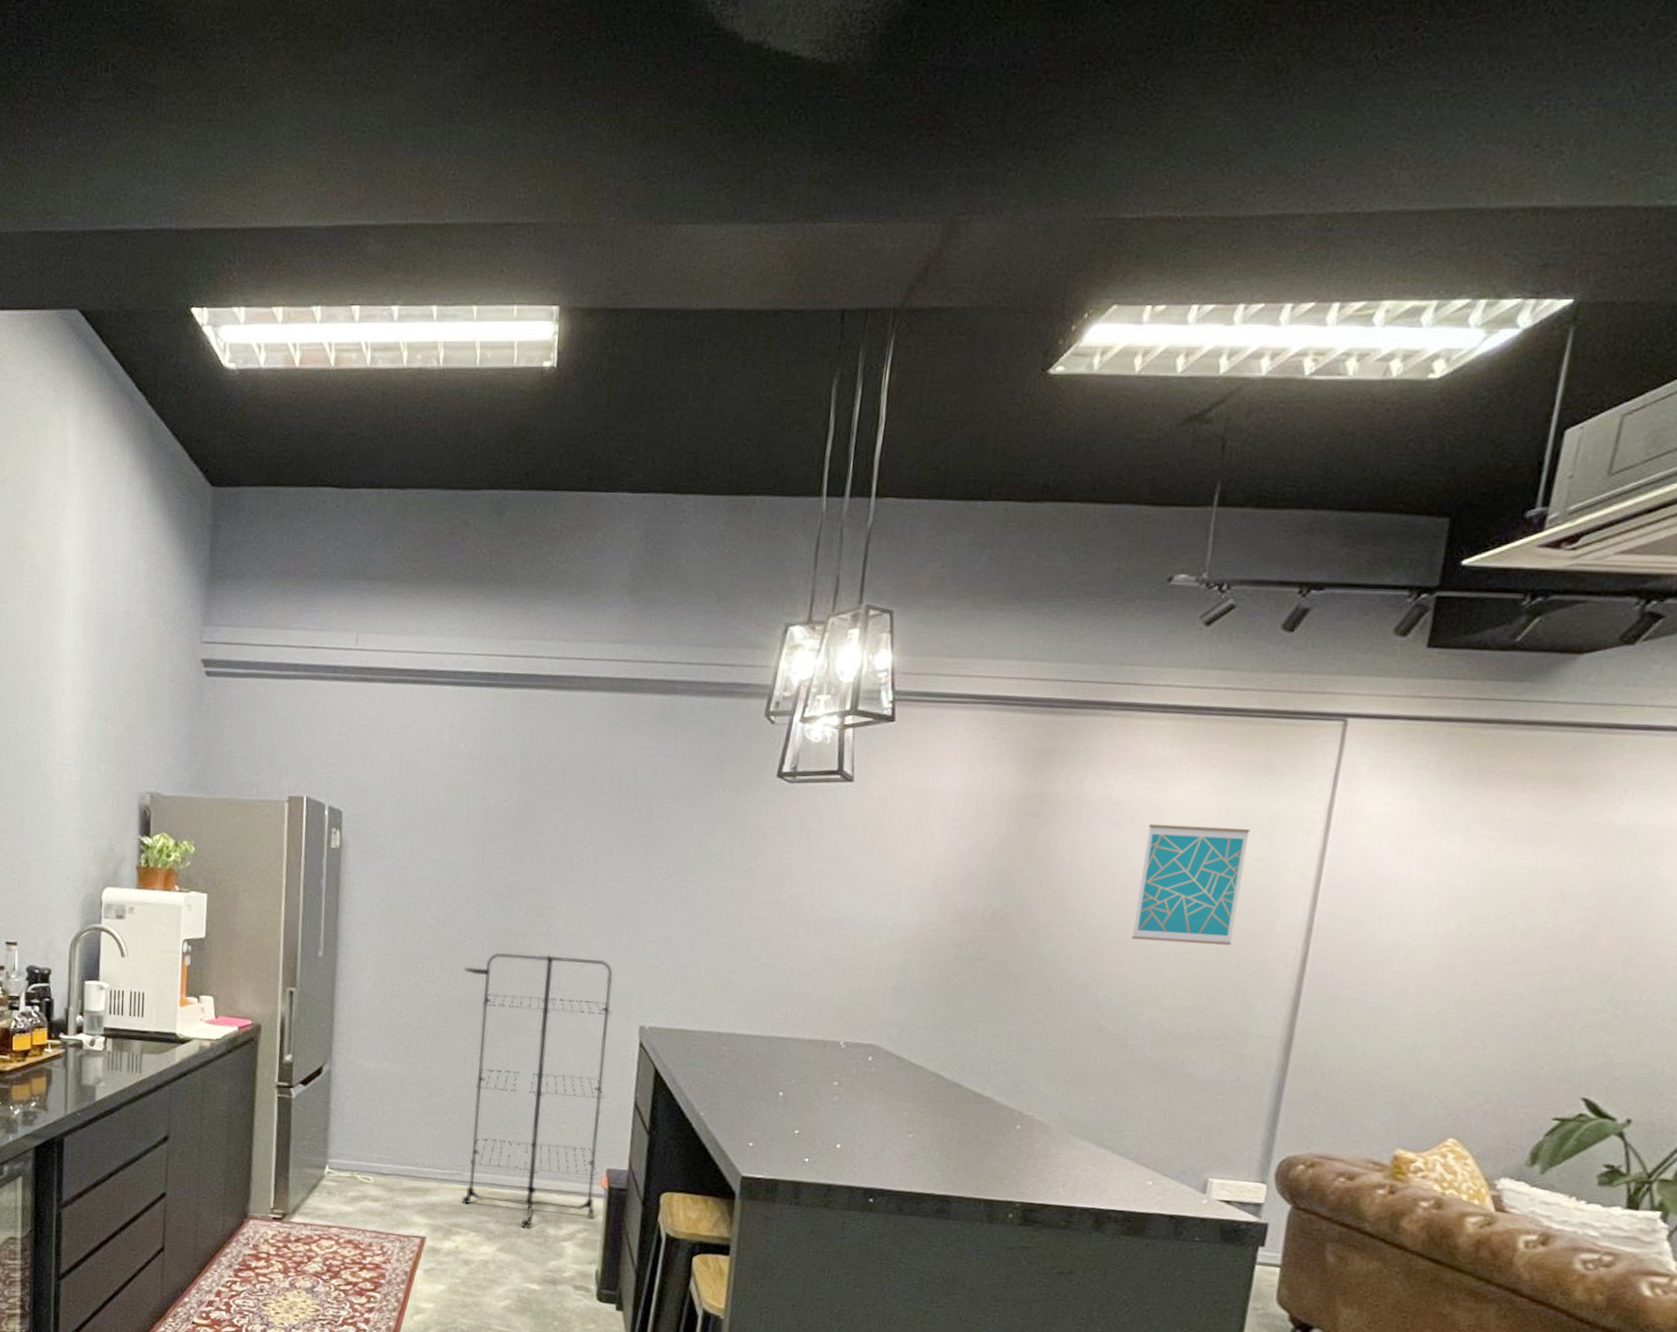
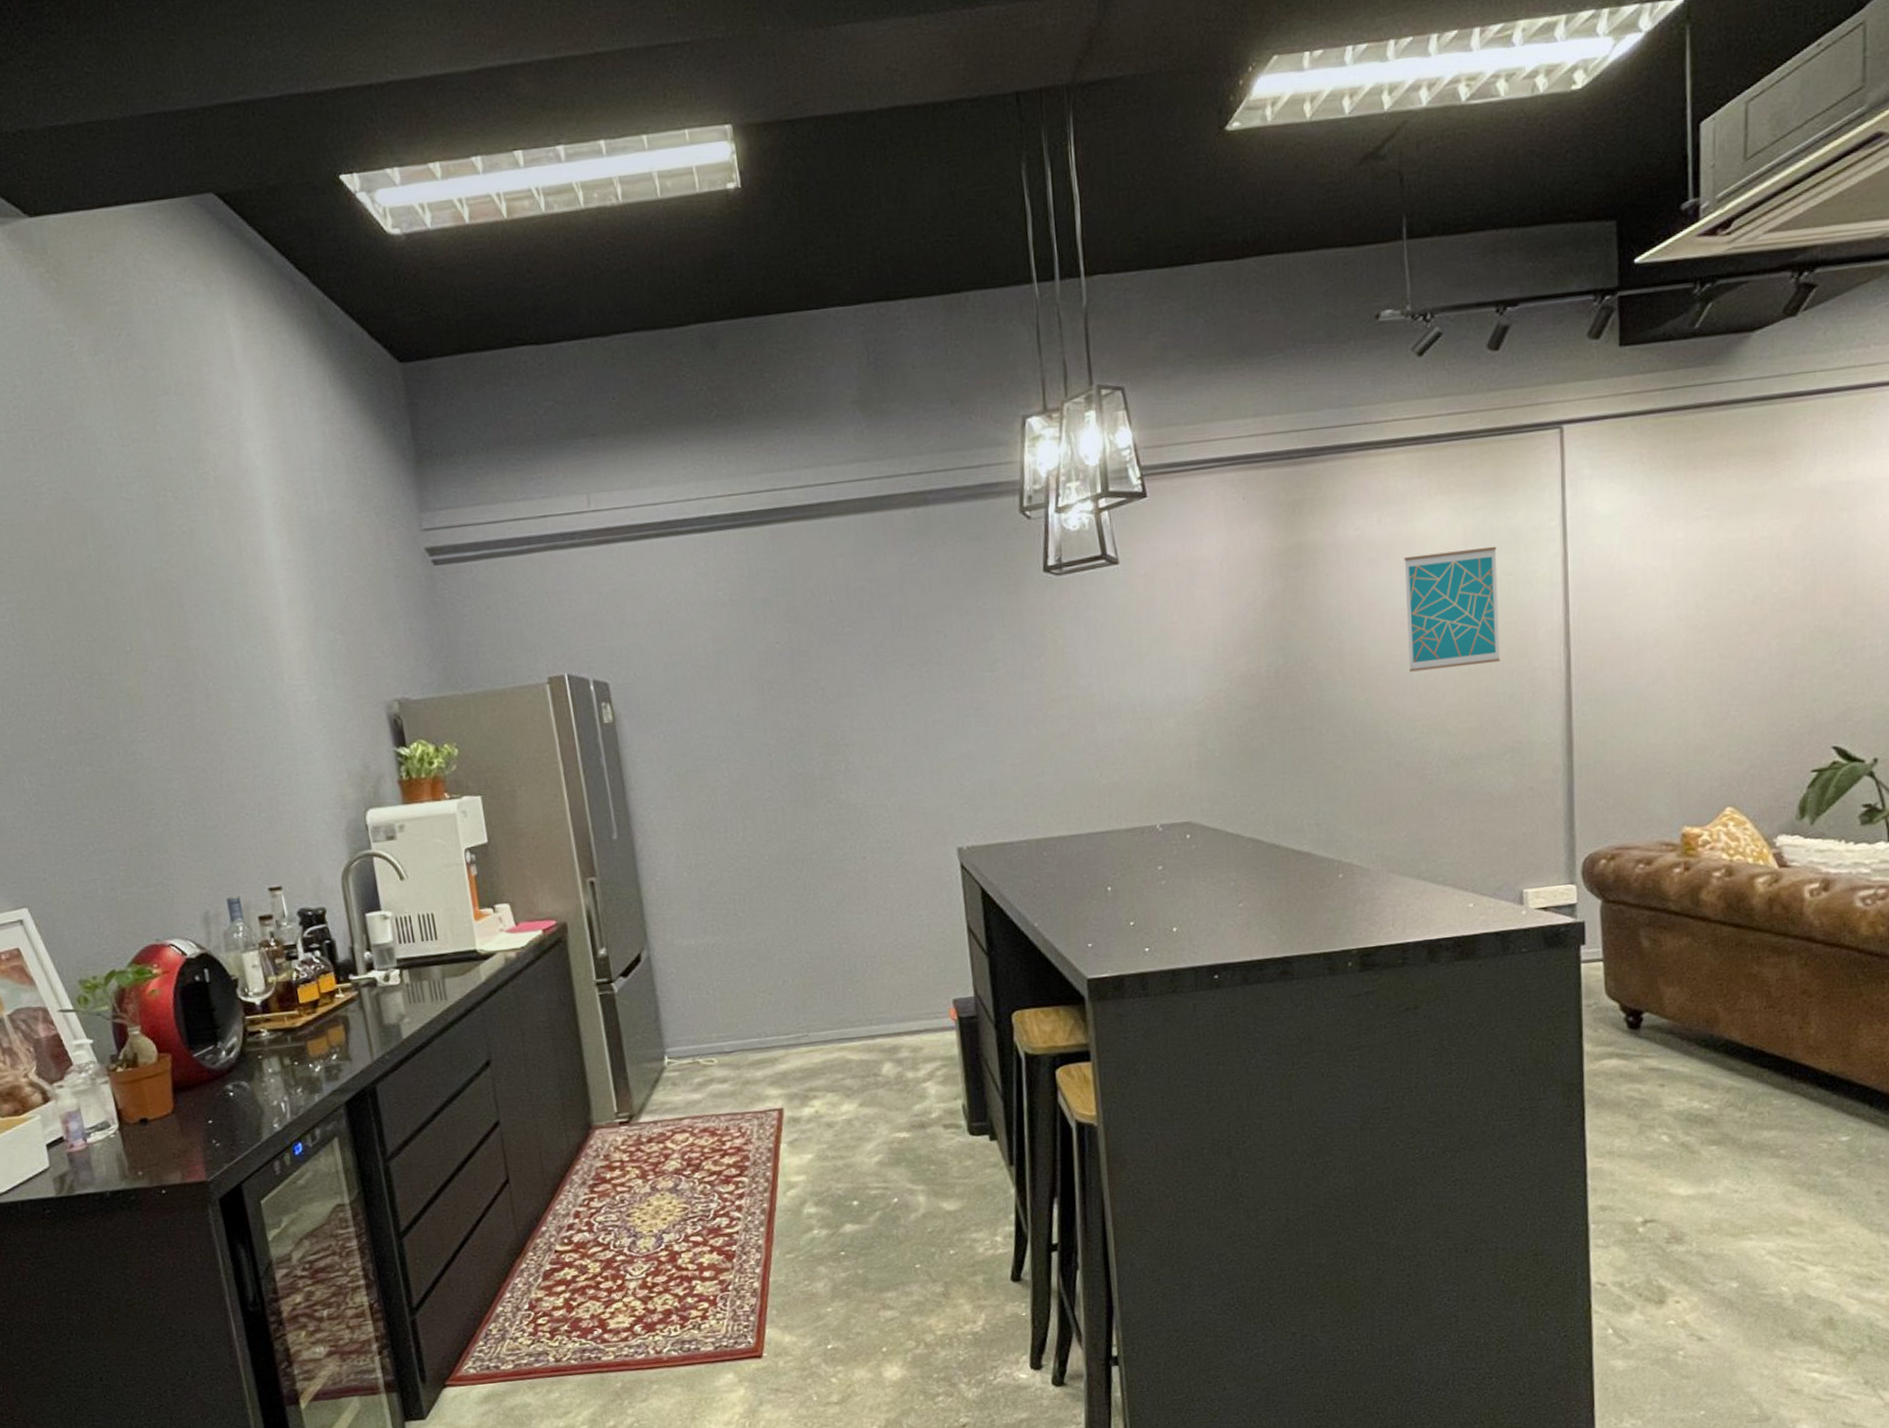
drying rack: present [461,953,613,1229] -> none [768,787,949,1078]

